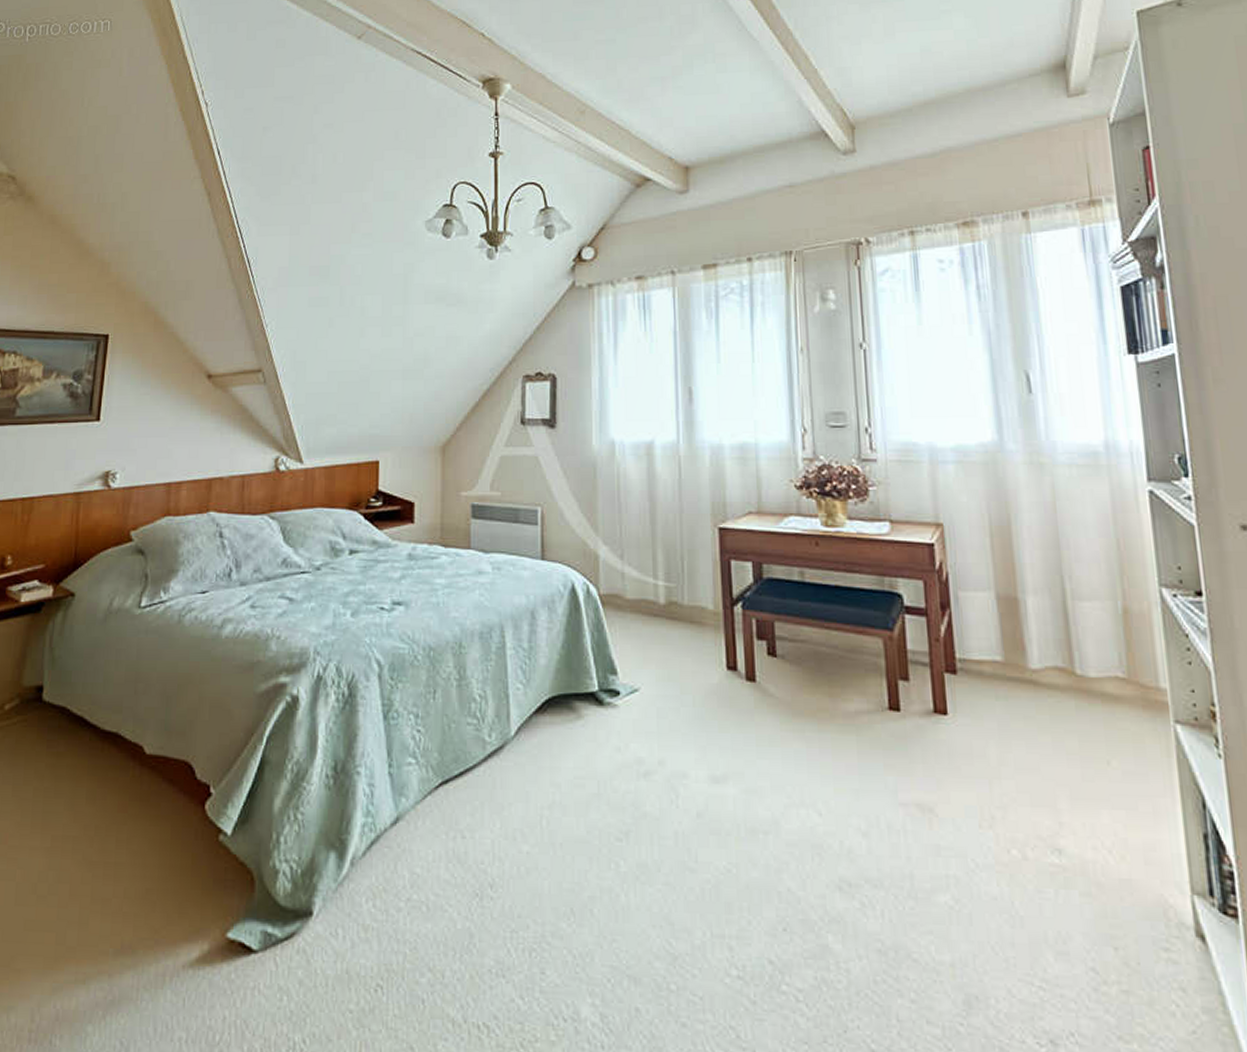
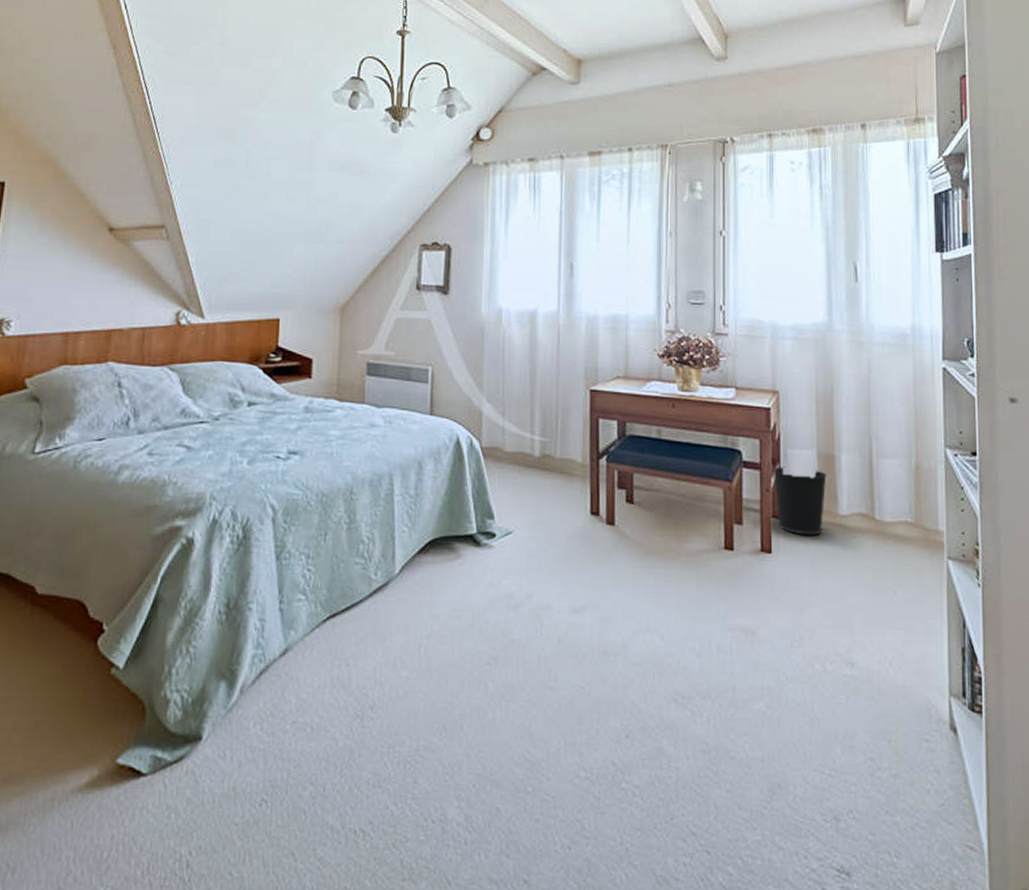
wastebasket: none [942,612,1010,693] -> present [773,466,827,535]

